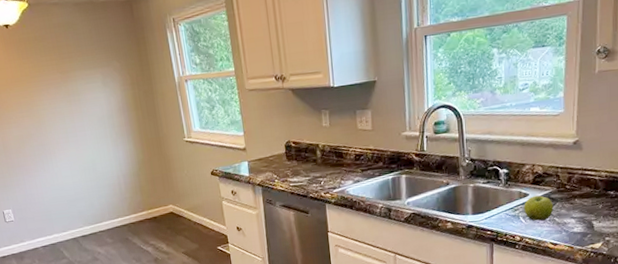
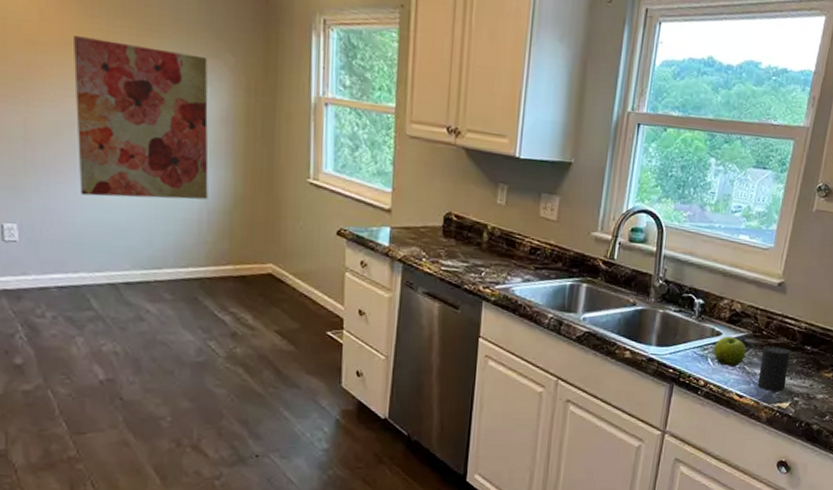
wall art: none [18,68,122,182] -> present [72,36,209,200]
cup: none [568,196,596,236] -> present [757,346,791,391]

